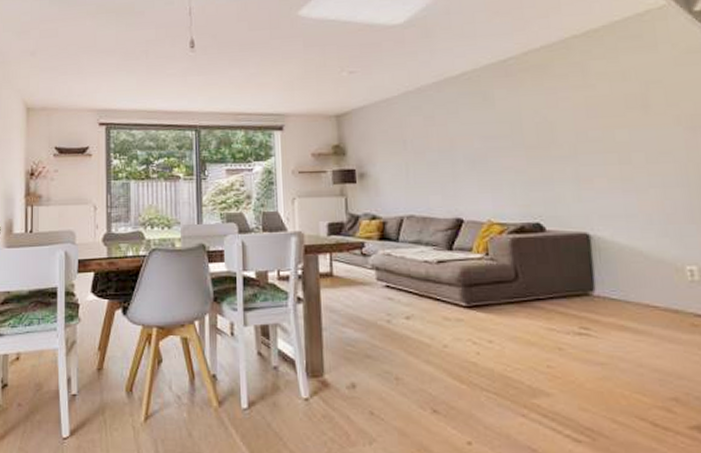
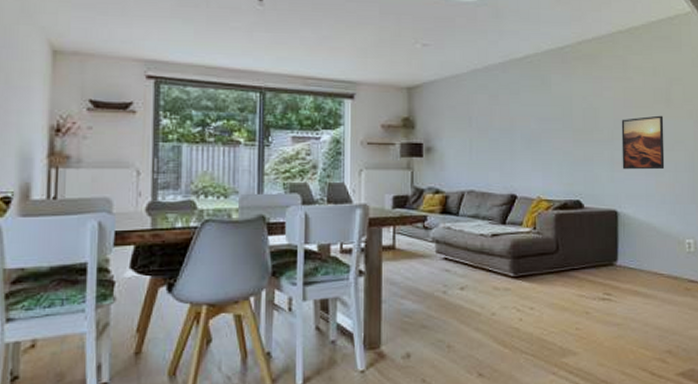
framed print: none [585,124,648,187] -> present [621,115,665,170]

